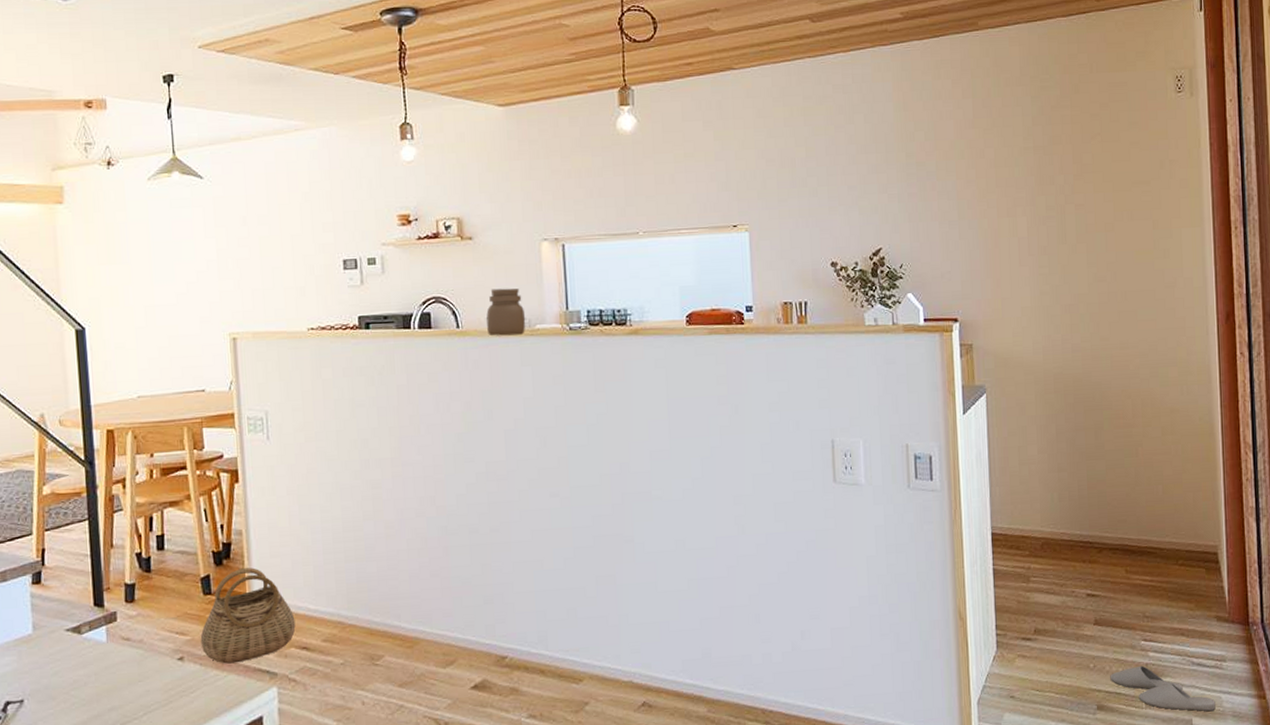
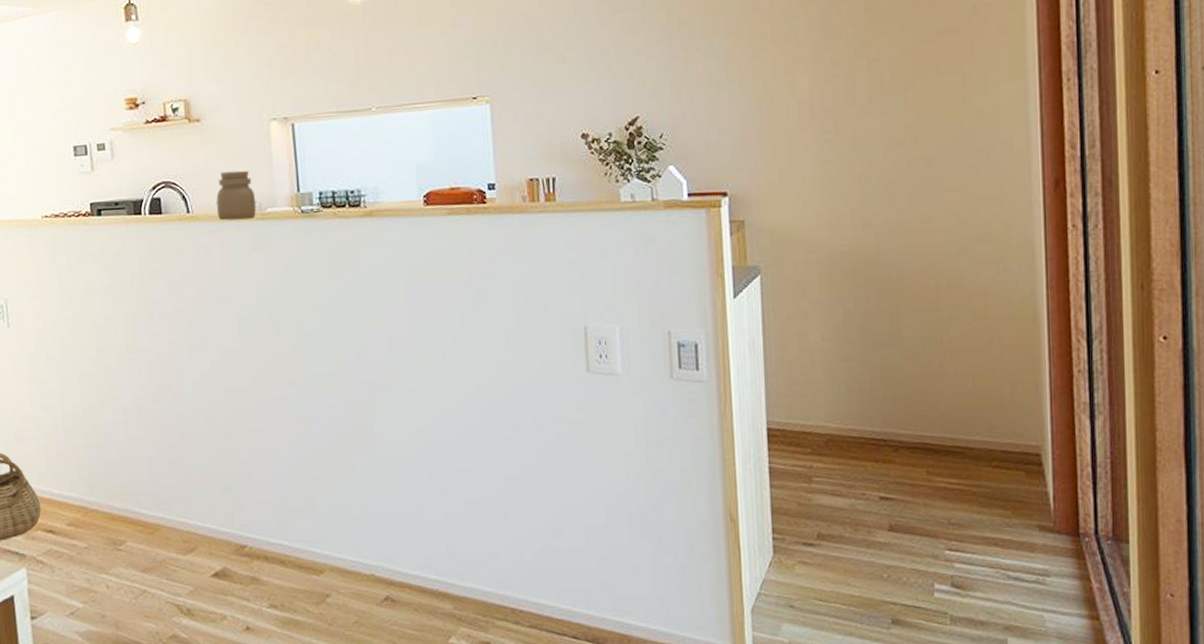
slippers: present [1110,665,1216,712] -> none [907,577,1036,632]

